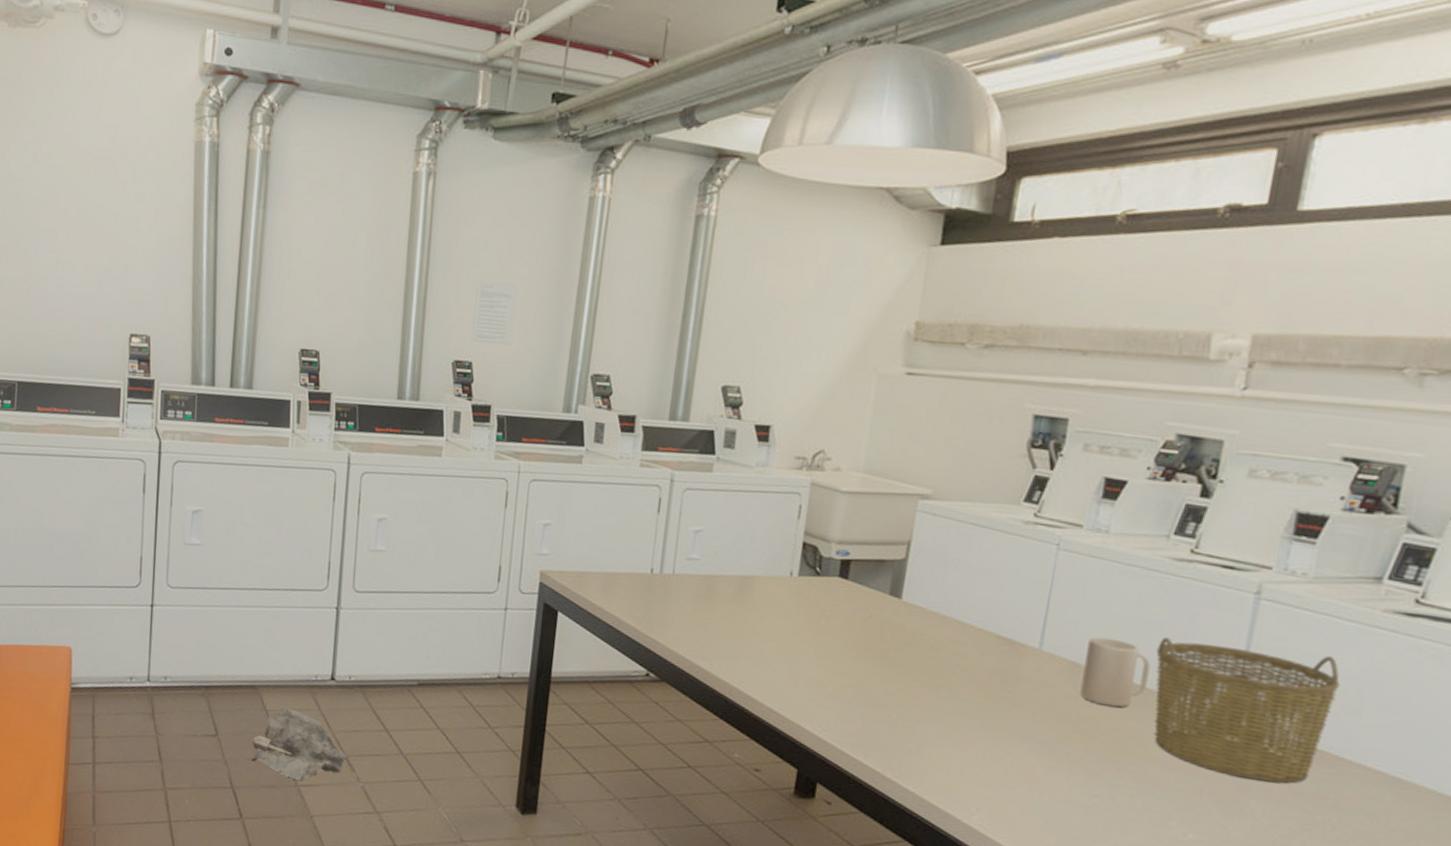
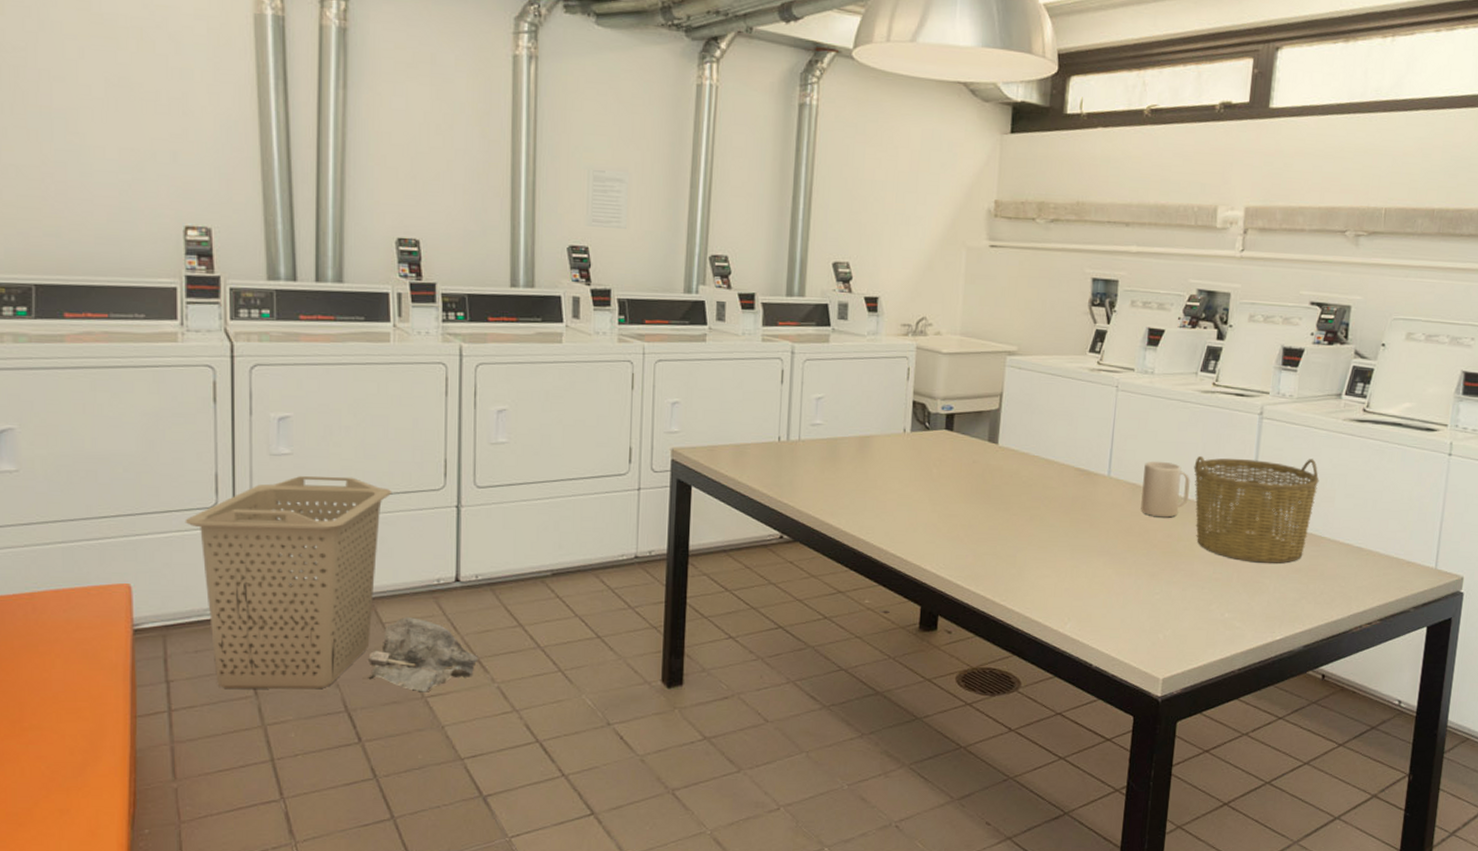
laundry basket: none [115,565,282,764] -> present [185,475,392,690]

